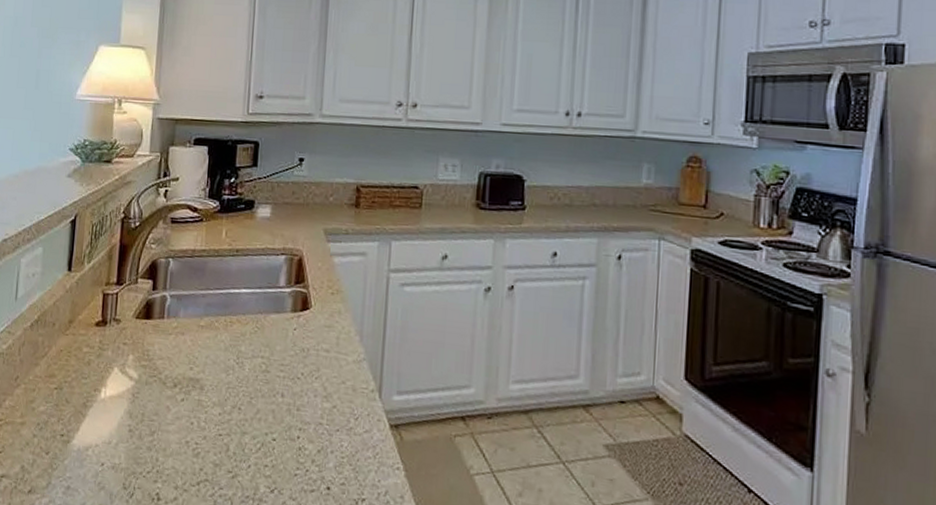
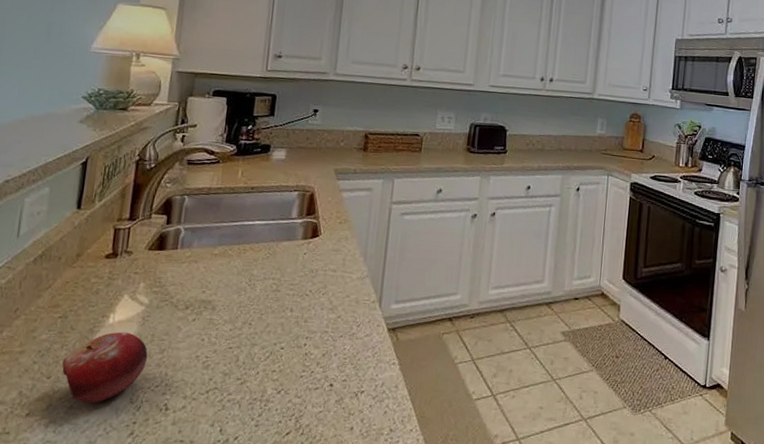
fruit: none [59,408,139,486] -> present [62,331,148,403]

